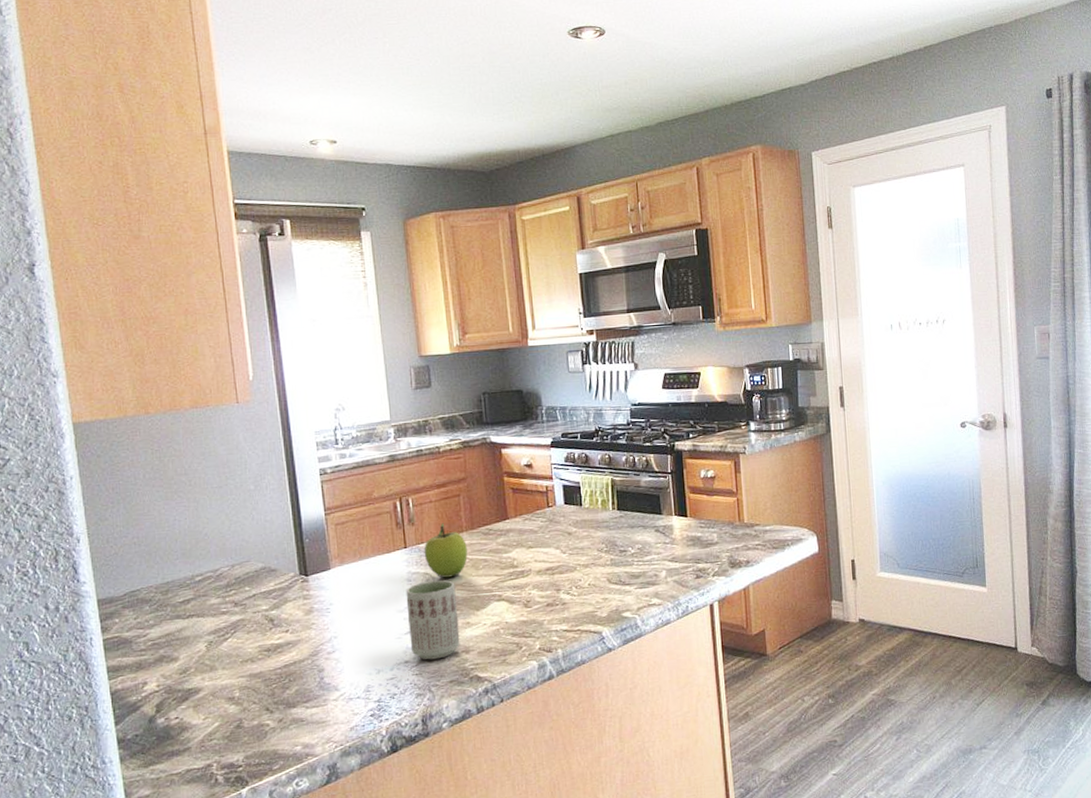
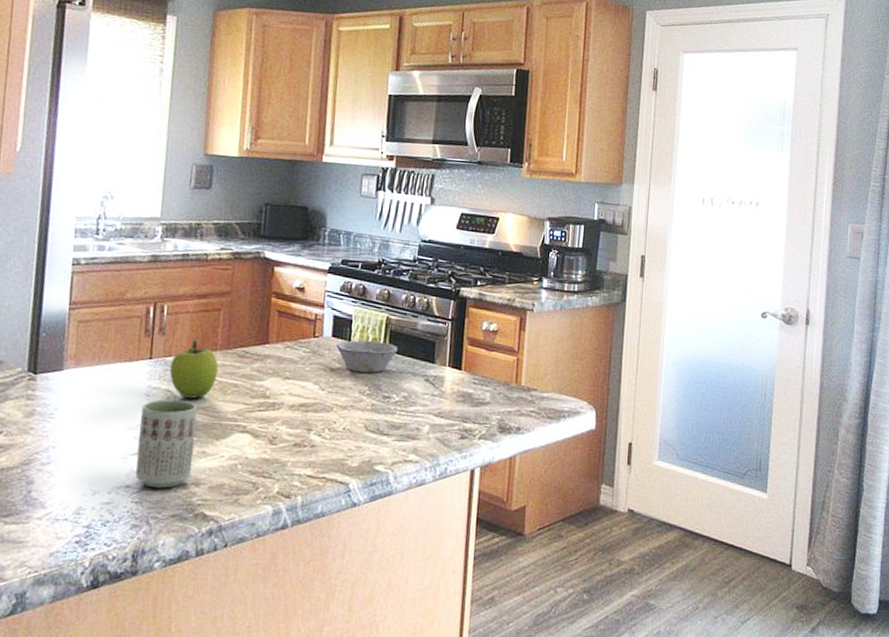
bowl: none [570,502,626,533] -> present [336,340,398,373]

